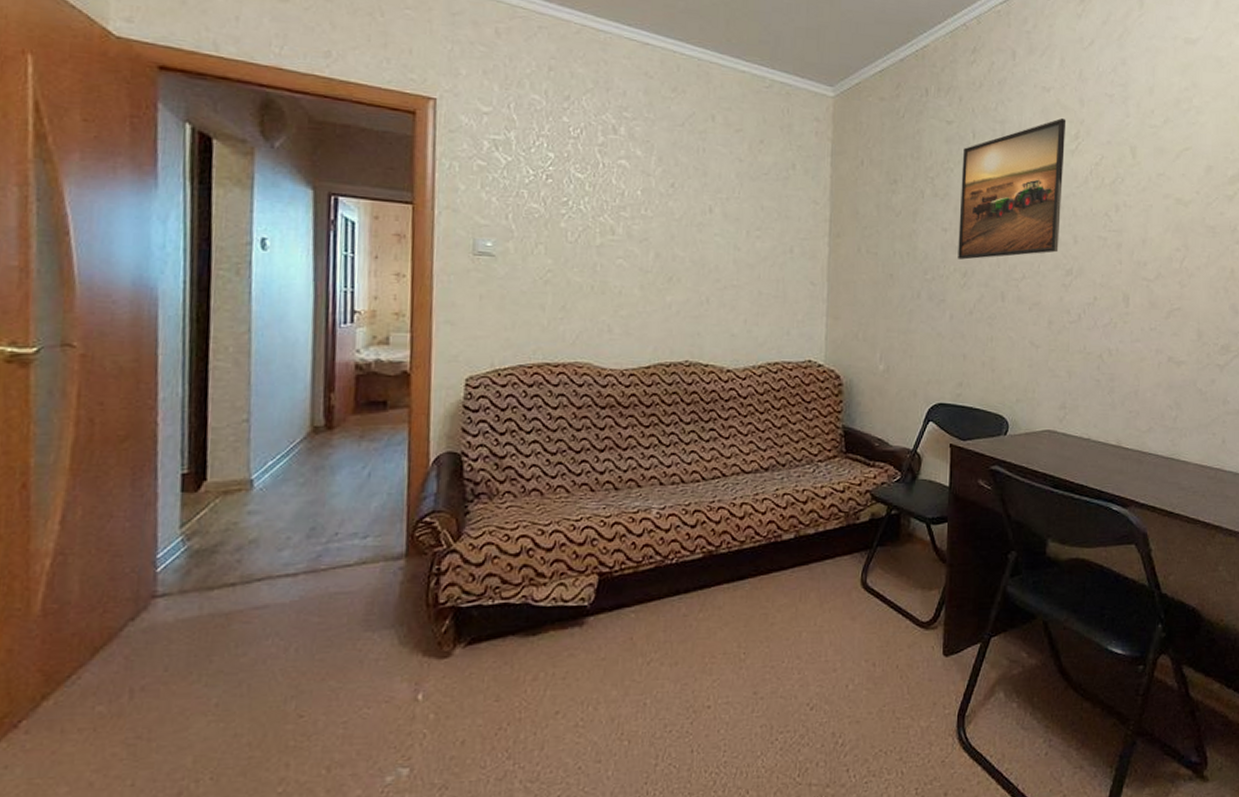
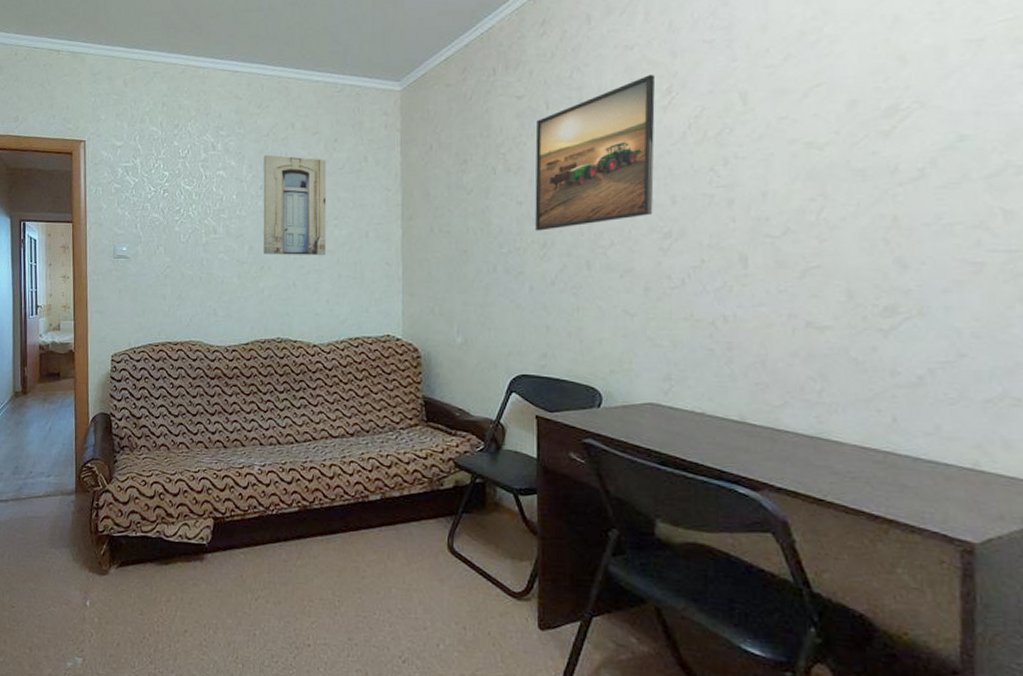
wall art: none [672,147,750,270] -> present [263,154,327,256]

